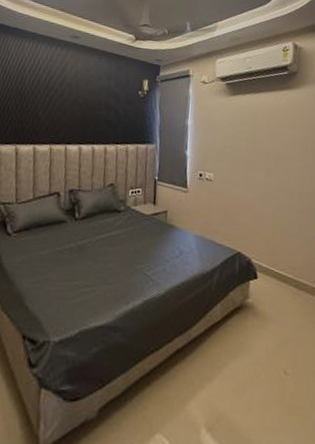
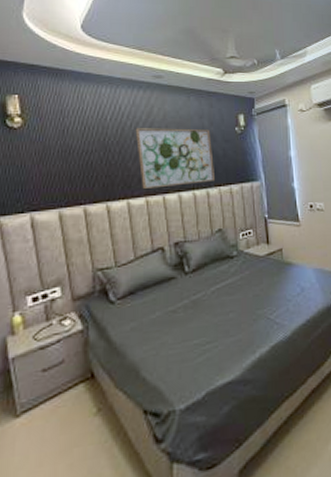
wall art: none [48,81,116,139] -> present [135,128,214,189]

